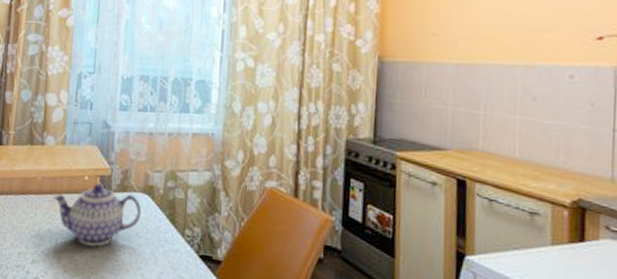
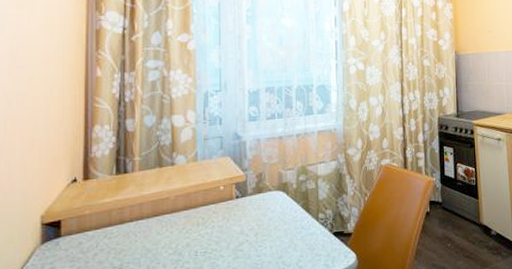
teapot: present [53,183,142,247] -> none [189,190,278,250]

